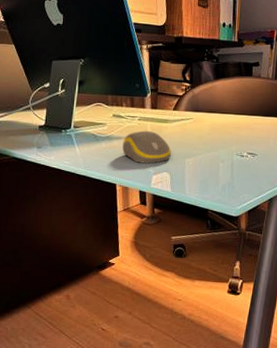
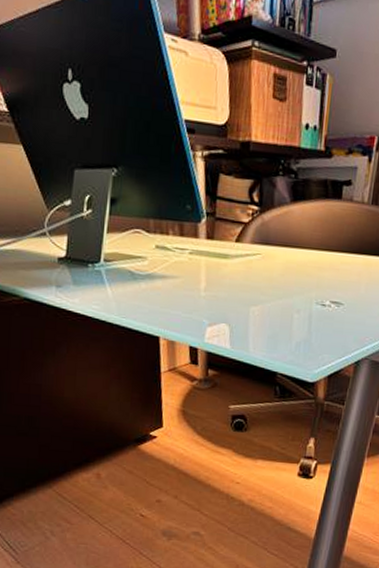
computer mouse: present [122,130,171,164] -> none [168,268,232,312]

